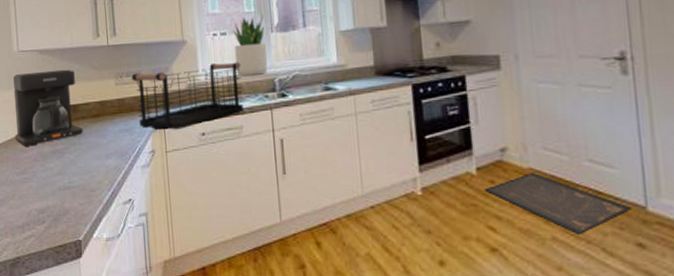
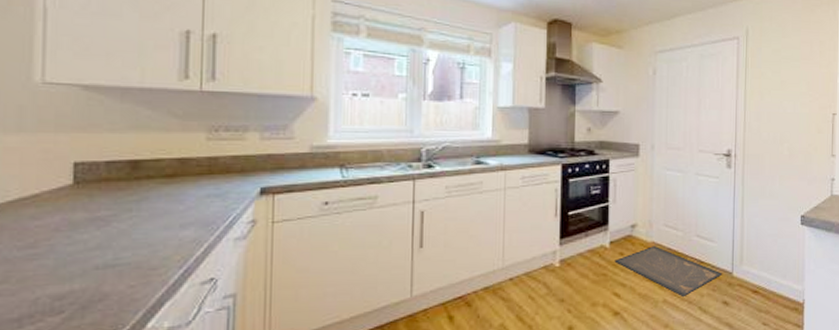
coffee maker: present [12,69,83,146] -> none [20,113,147,211]
dish rack: present [131,62,243,130] -> none [233,126,383,197]
planter: present [233,16,268,76] -> none [377,79,417,143]

